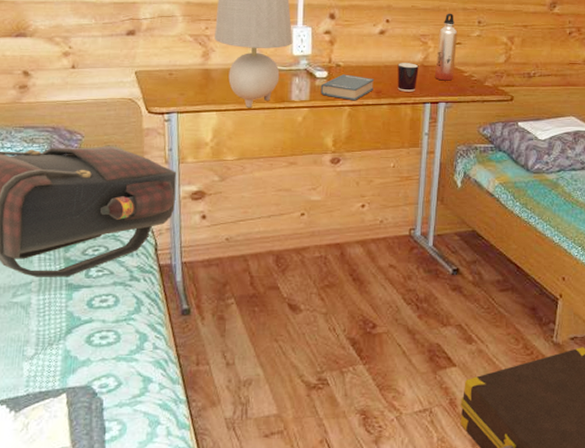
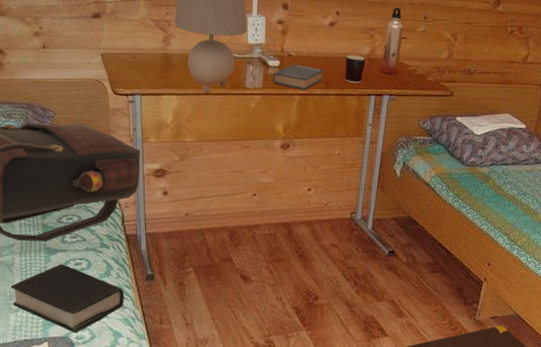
book: none [25,302,156,381] -> present [11,264,124,333]

